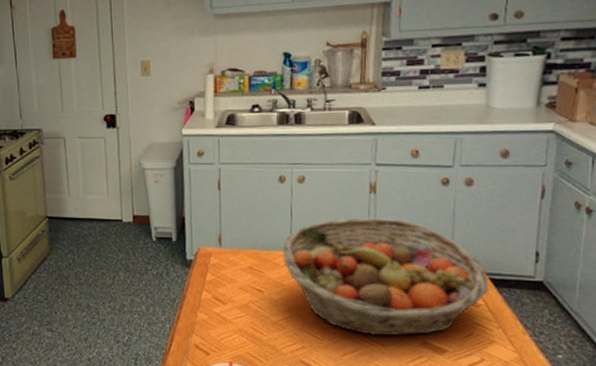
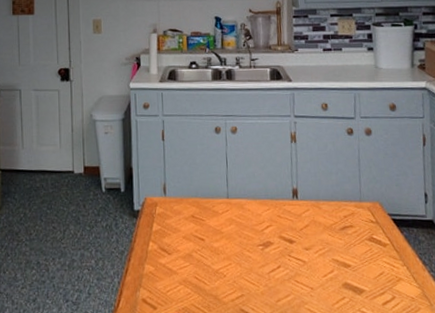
fruit basket: present [281,217,488,336] -> none [220,164,392,280]

